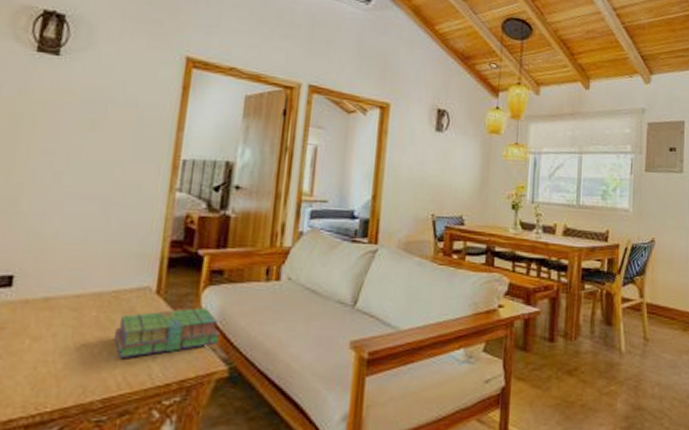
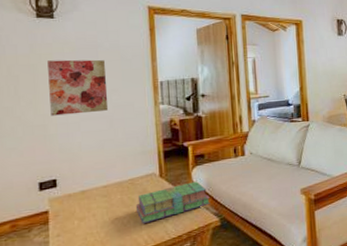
wall art: none [26,110,114,190] -> present [48,59,109,116]

